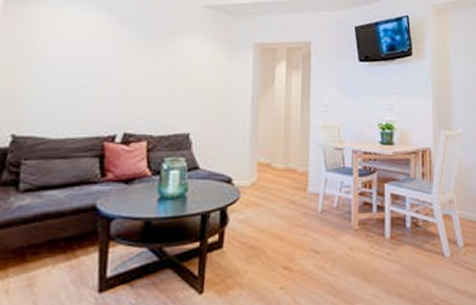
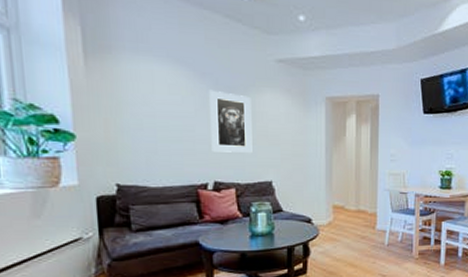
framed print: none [125,34,175,101] -> present [209,89,252,153]

